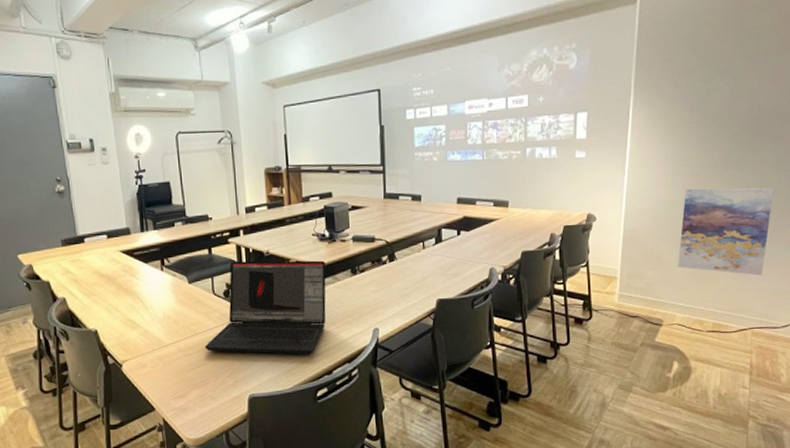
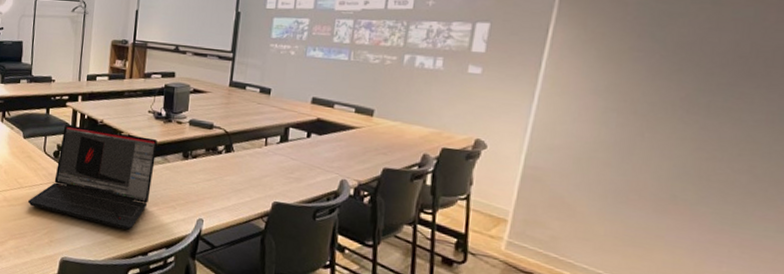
wall art: present [678,188,774,276] -> none [599,130,766,259]

